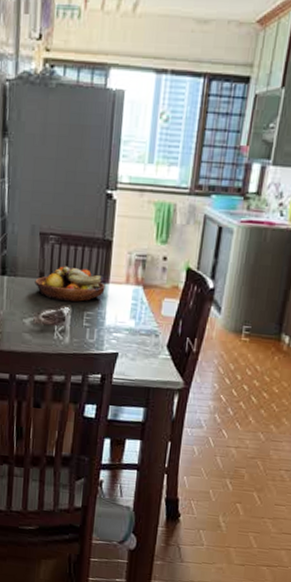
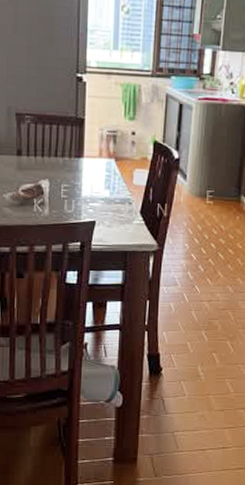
fruit bowl: present [35,266,106,302] -> none [13,143,80,176]

